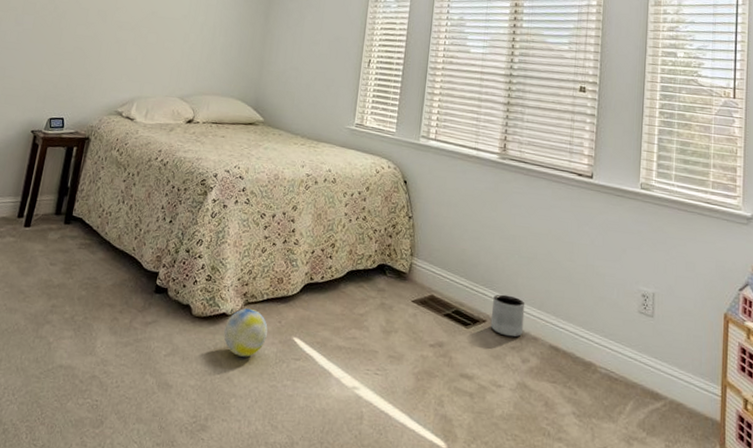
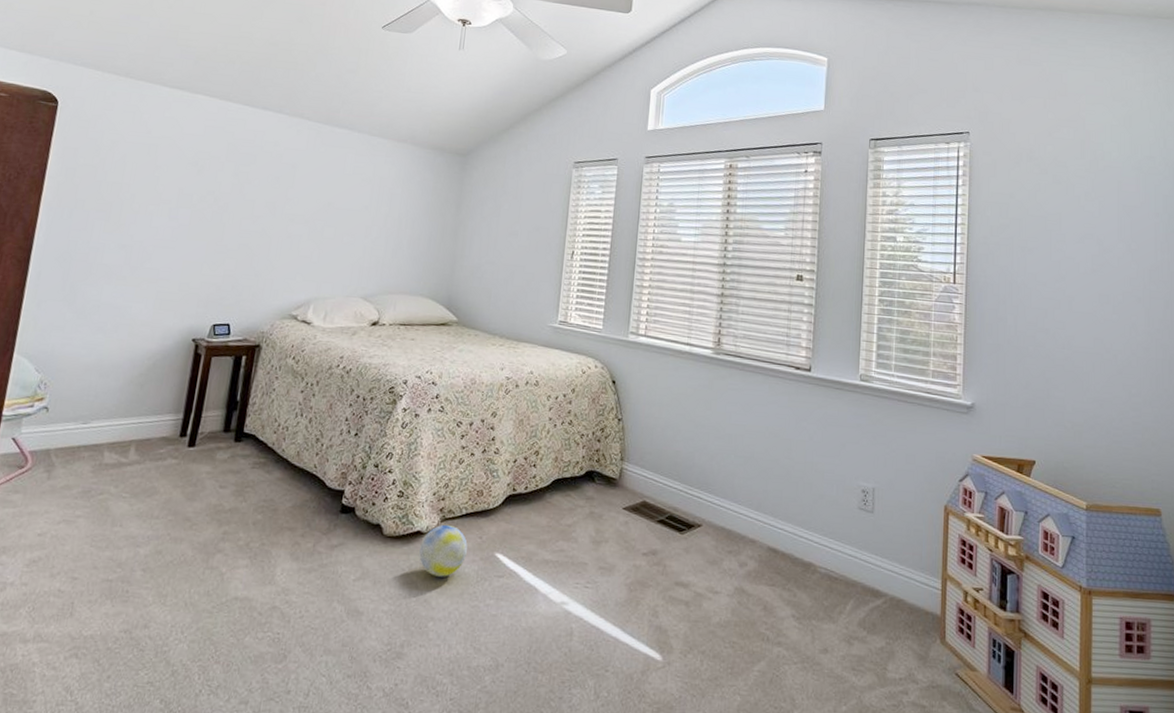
planter: present [490,294,525,338] -> none [706,496,742,541]

